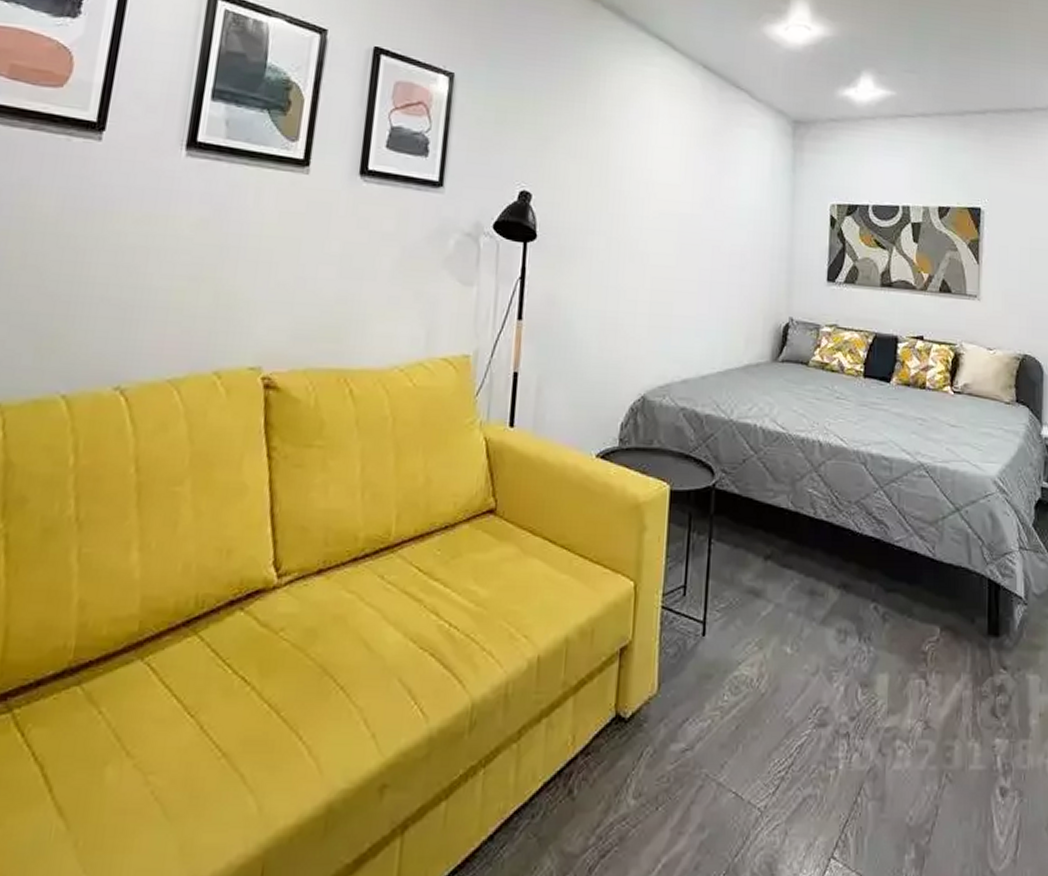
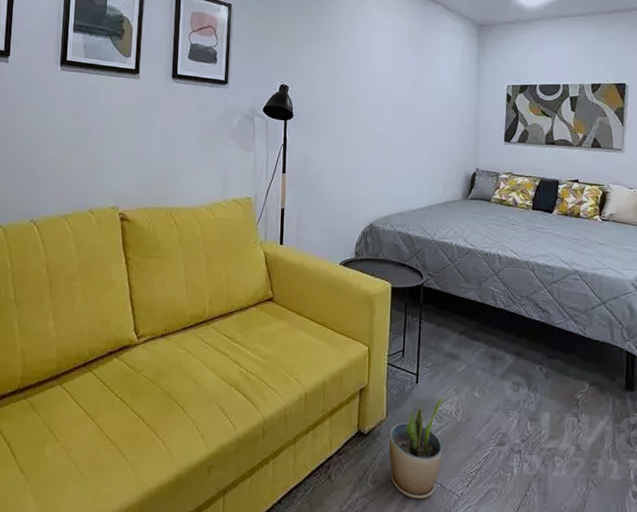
potted plant: none [660,657,743,820] -> present [388,398,445,500]

